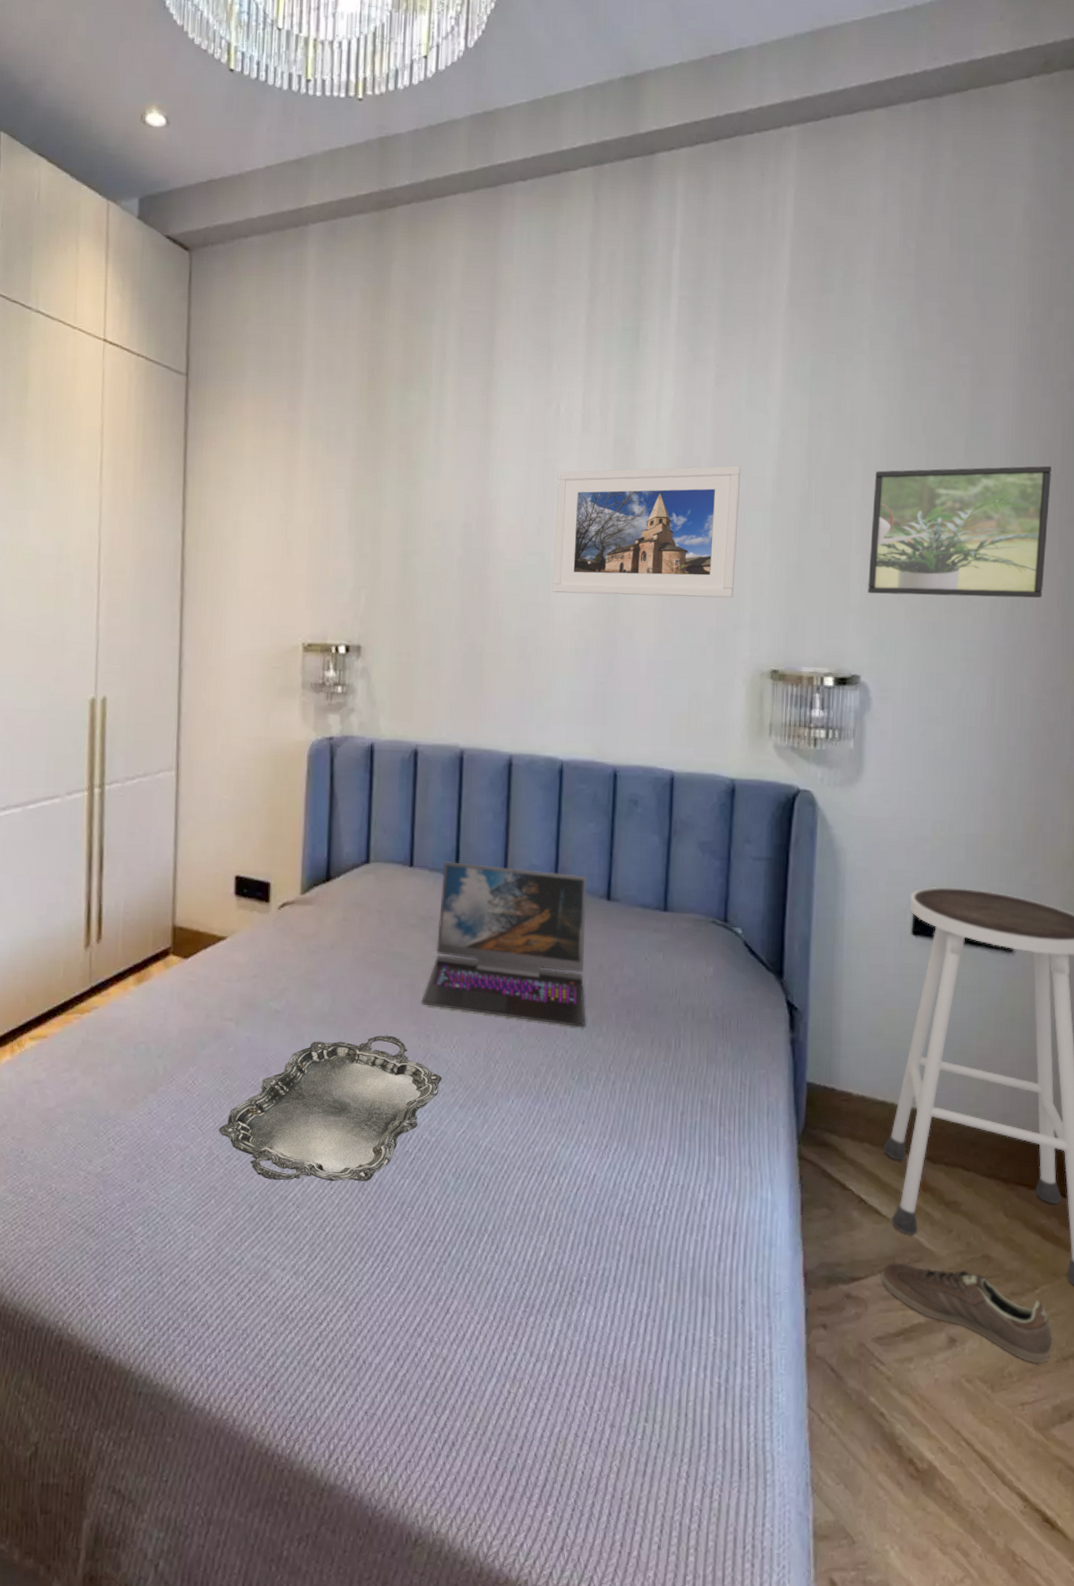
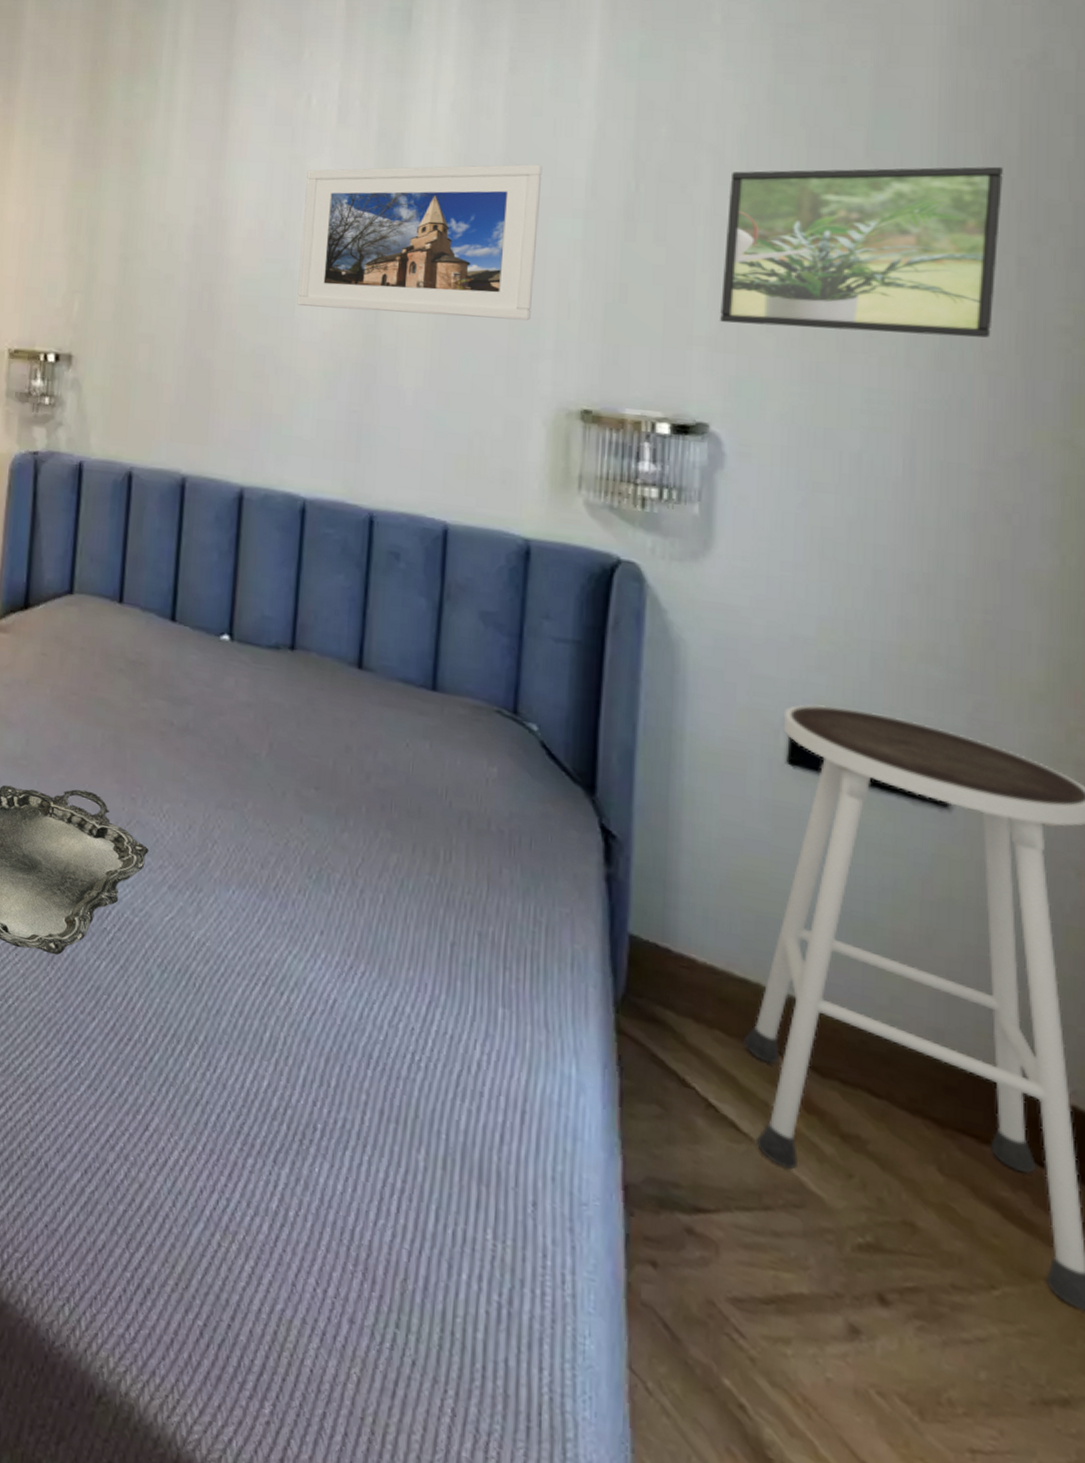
laptop: present [421,861,587,1028] -> none [127,601,333,818]
sneaker: present [880,1262,1053,1364] -> none [739,1200,1023,1400]

